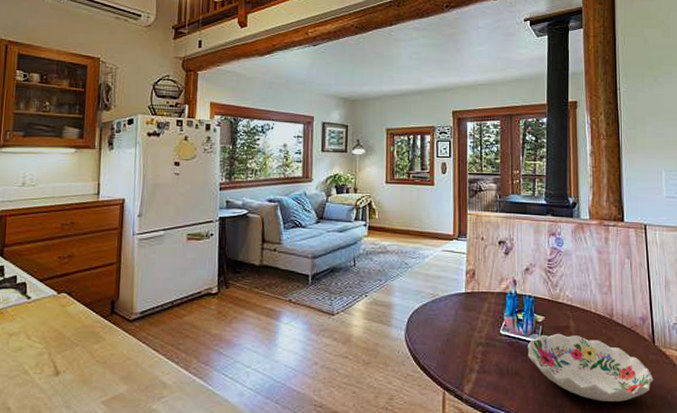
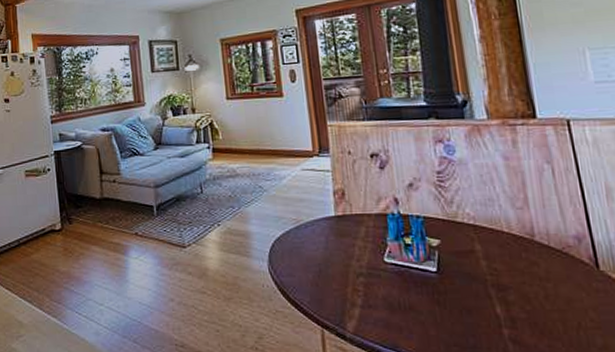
decorative bowl: present [527,333,654,402] -> none [421,259,603,341]

